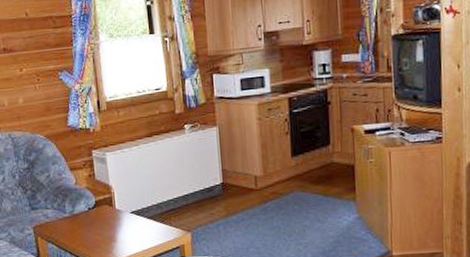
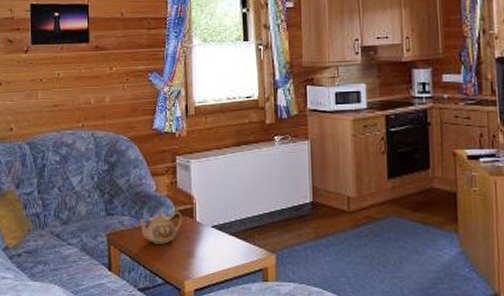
teapot: none [61,201,103,232] -> present [138,211,183,244]

